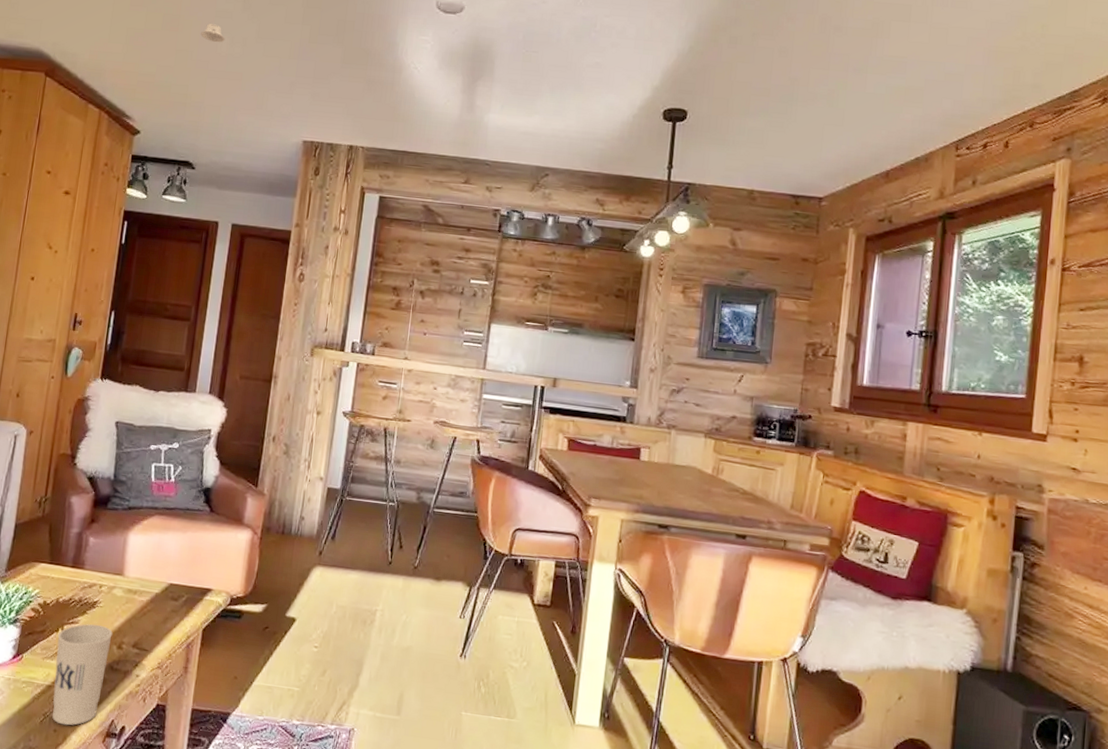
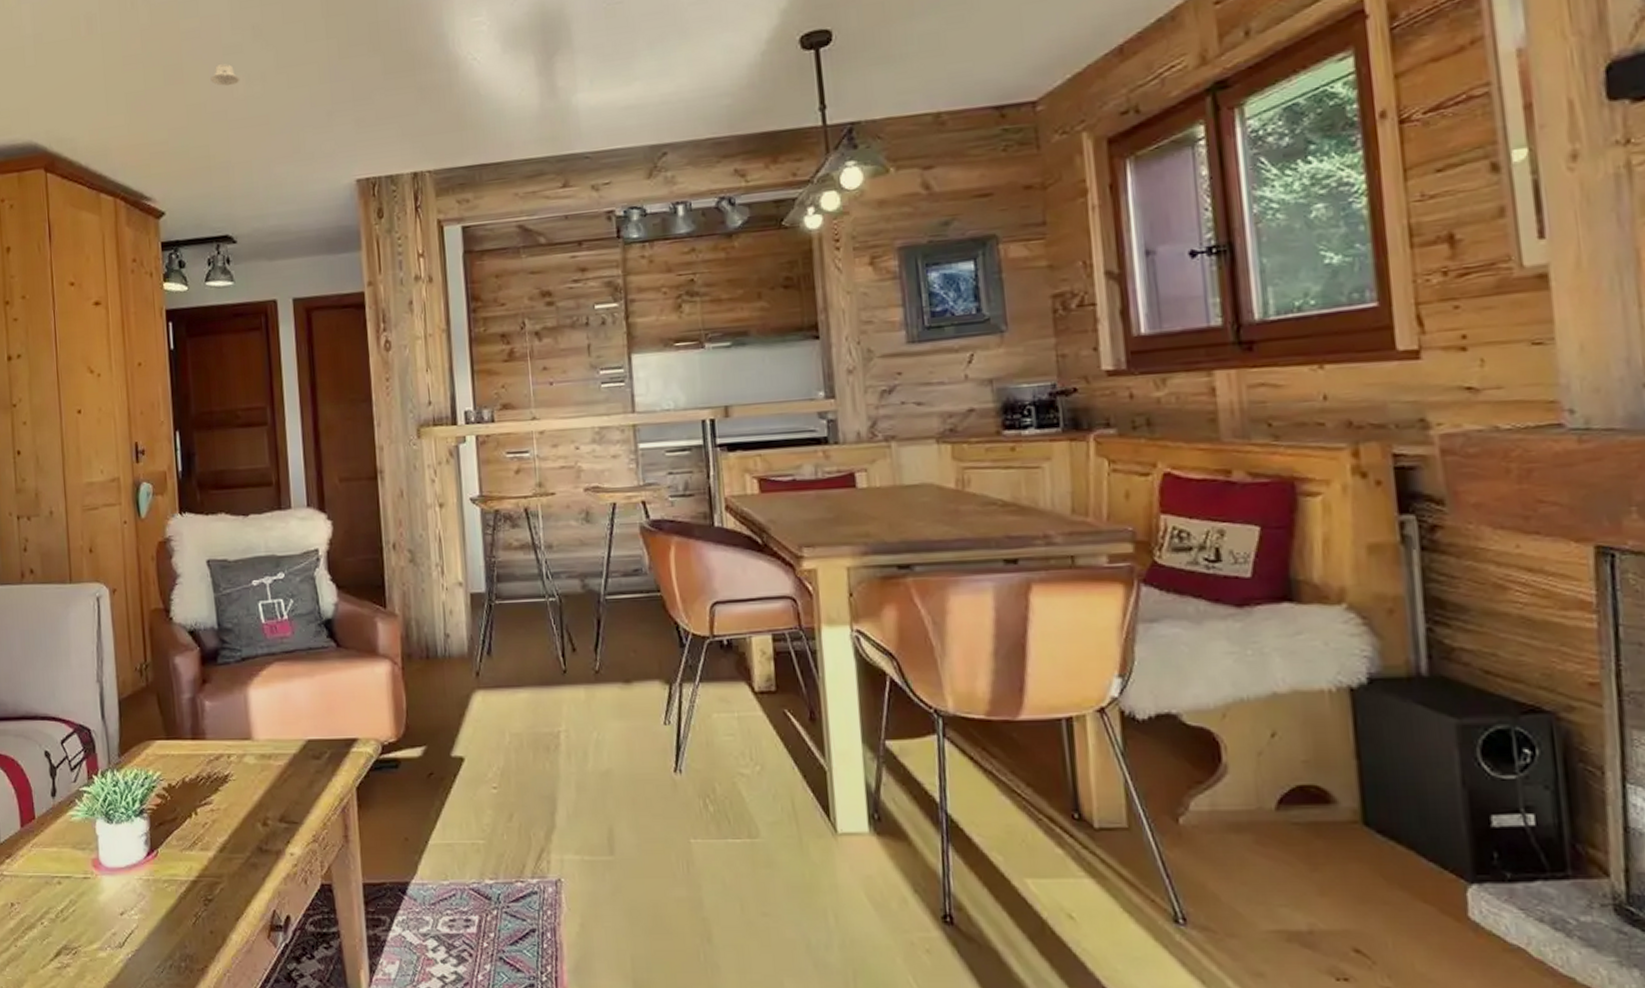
cup: present [52,624,113,726] -> none [192,801,255,924]

